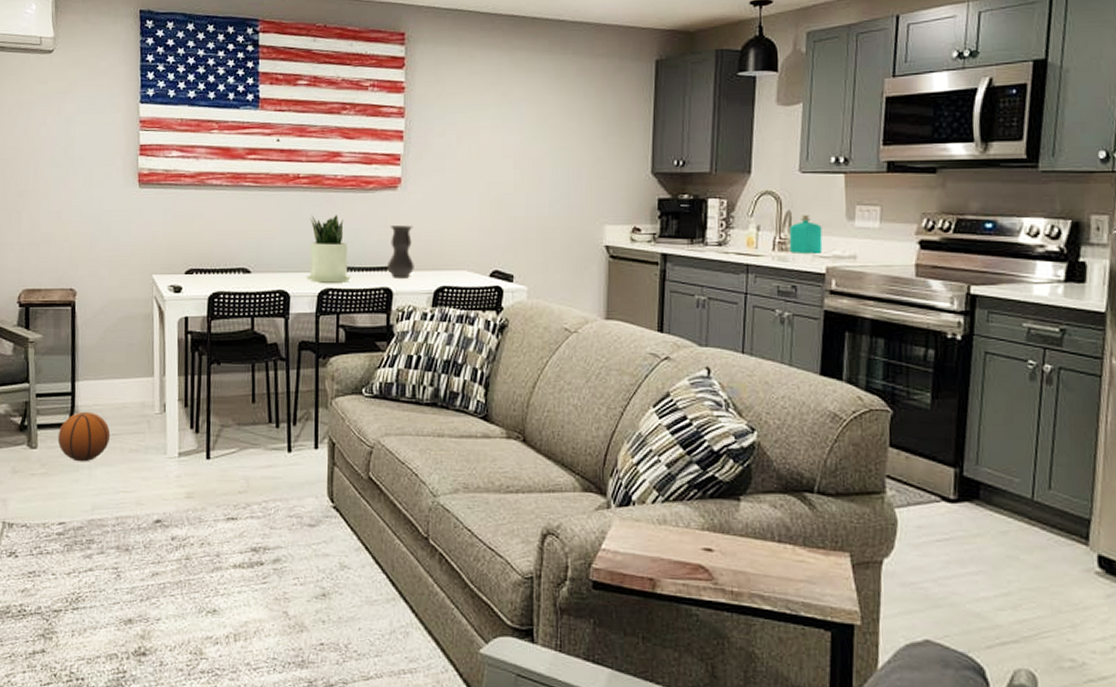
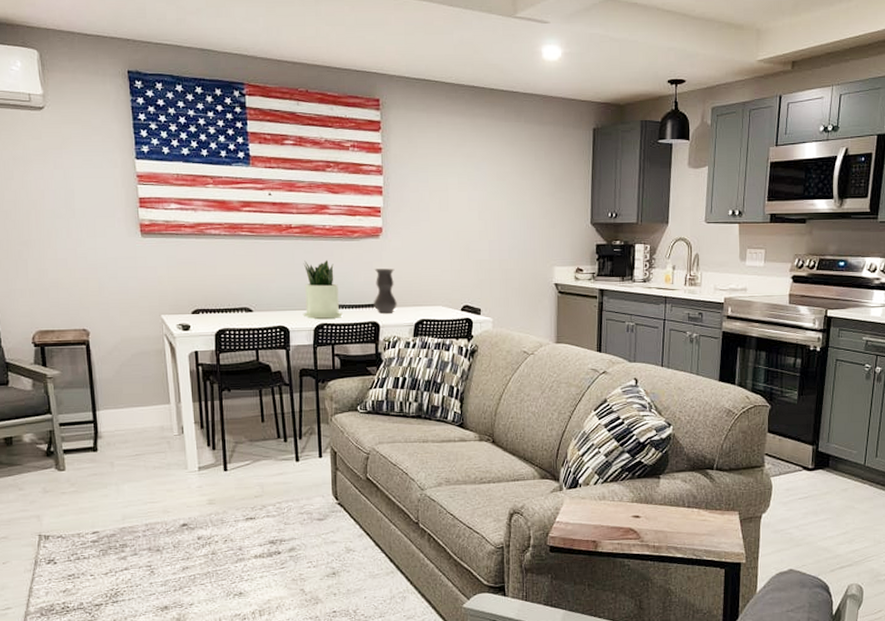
basketball: present [57,411,111,462] -> none [84,436,134,480]
soap bottle: present [789,215,822,255] -> none [697,257,722,288]

